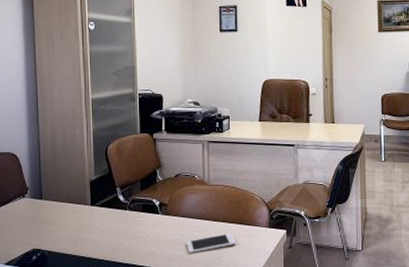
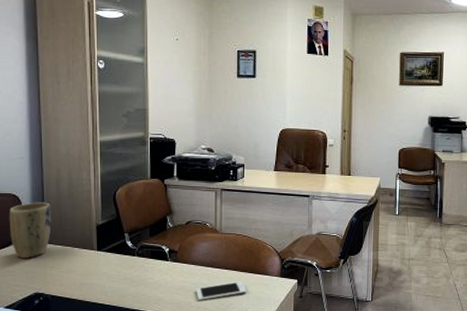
plant pot: none [8,159,48,215] -> present [9,202,52,258]

